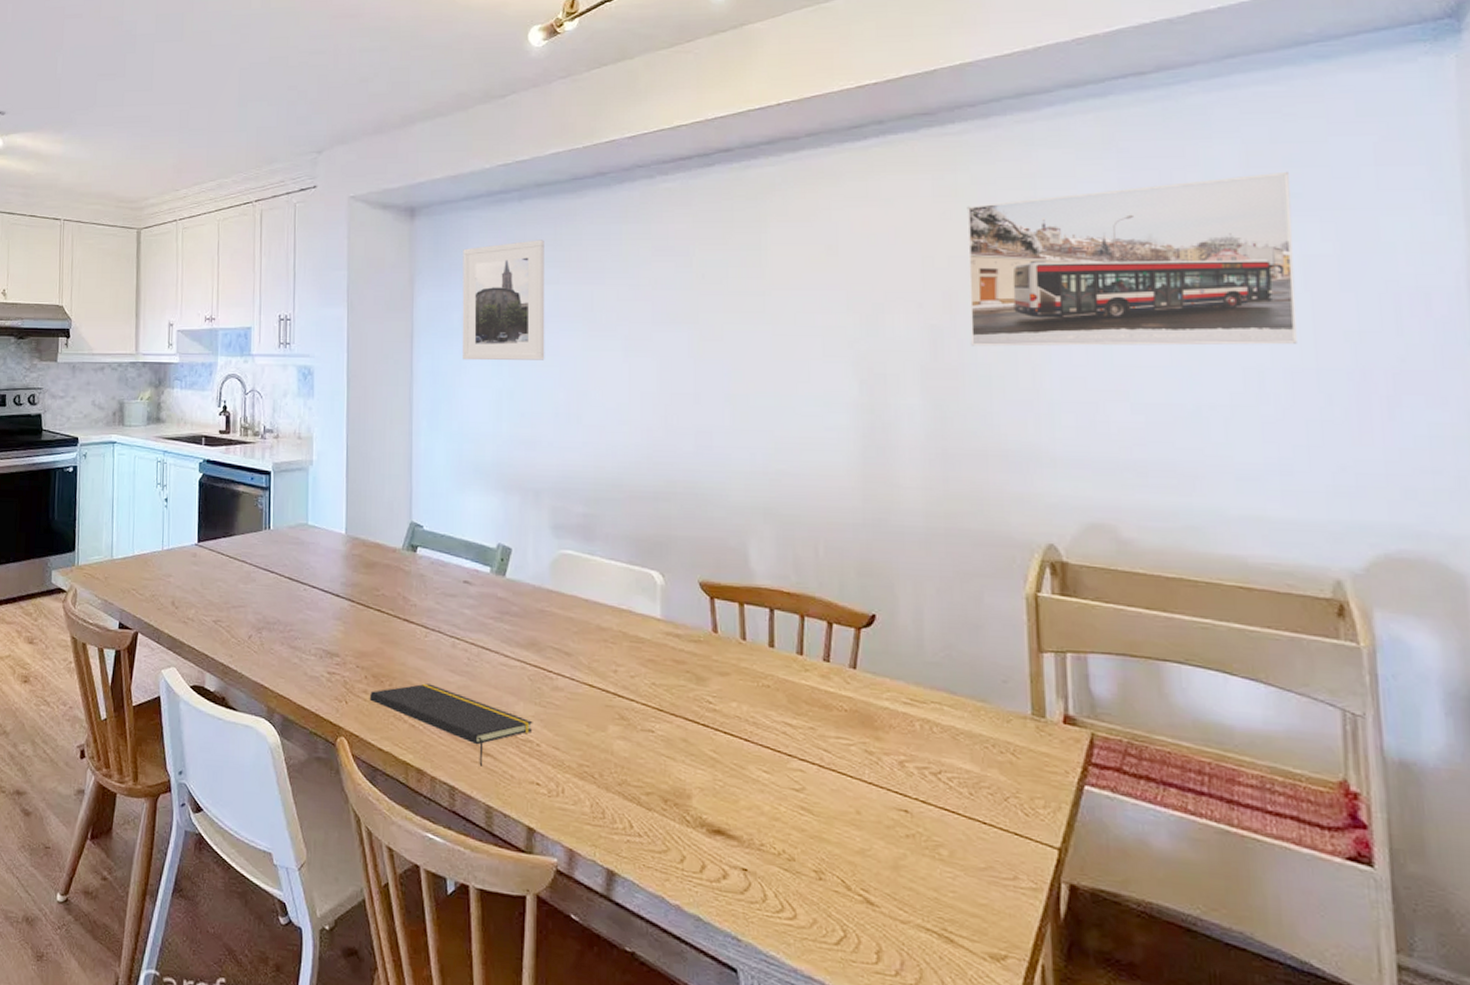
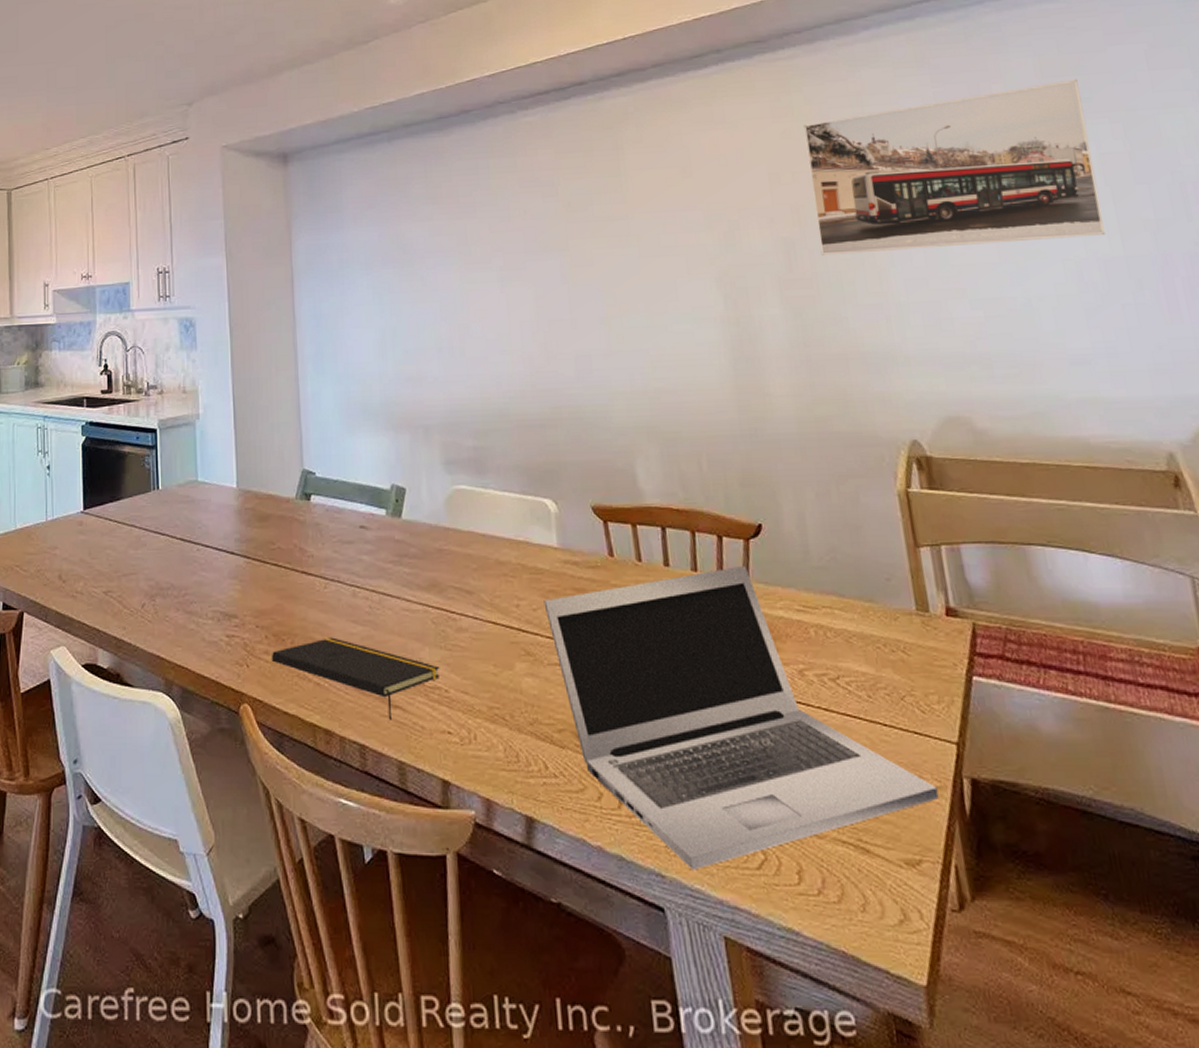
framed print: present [462,240,545,361] -> none [337,178,425,302]
laptop: none [642,653,1033,939] -> present [543,565,939,870]

